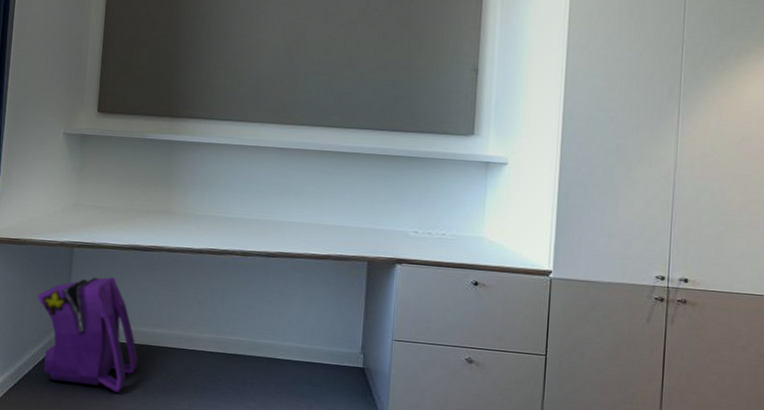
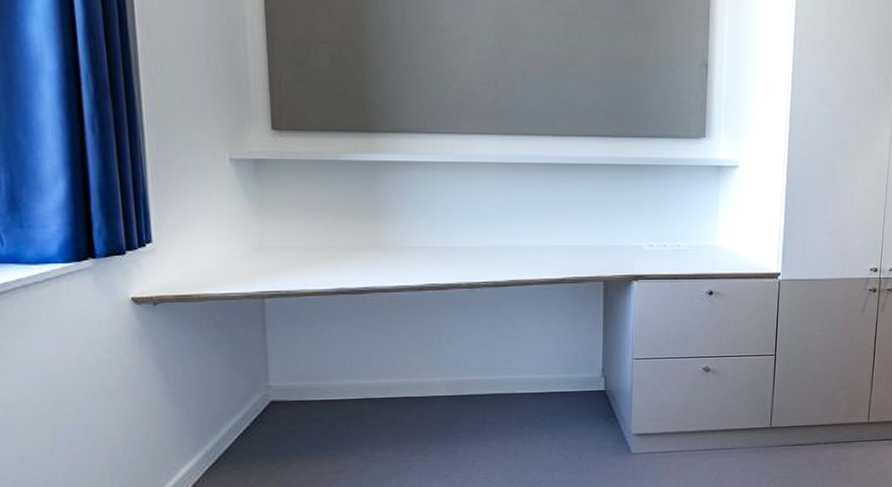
backpack: present [37,277,138,392] -> none [225,328,360,454]

